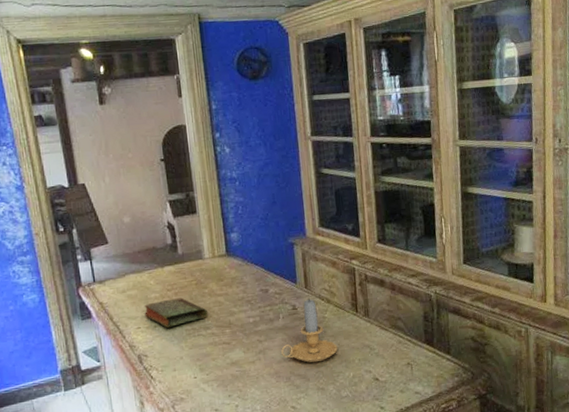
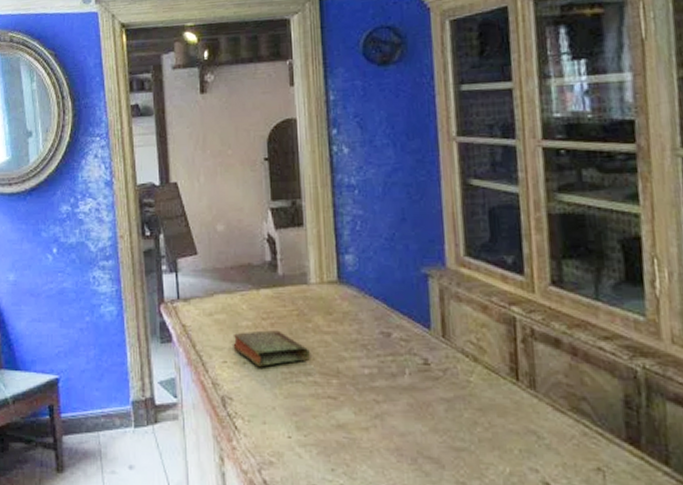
candlestick: present [281,297,338,363] -> none [406,350,488,444]

